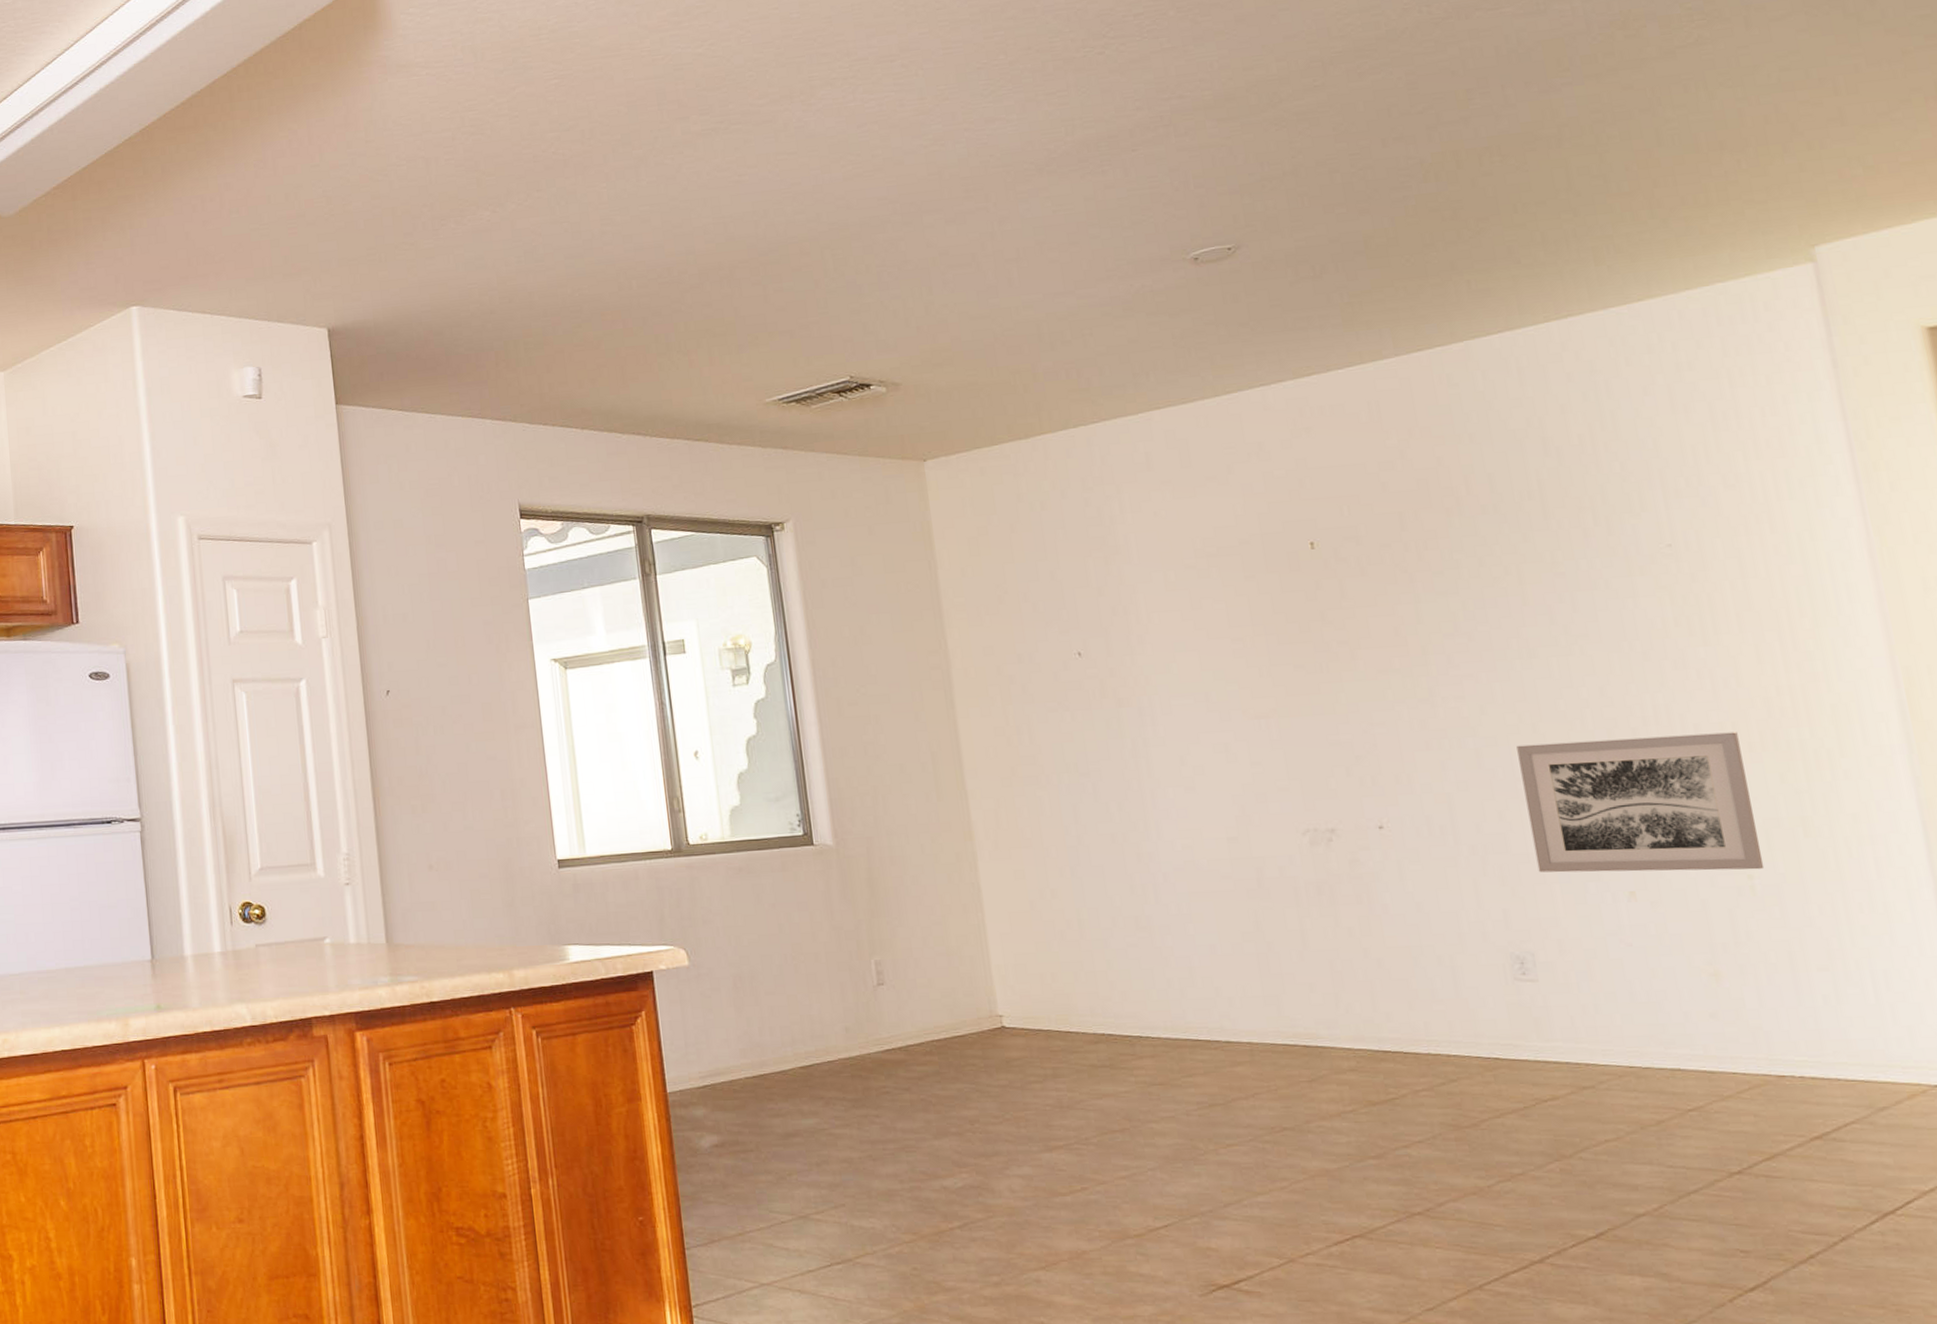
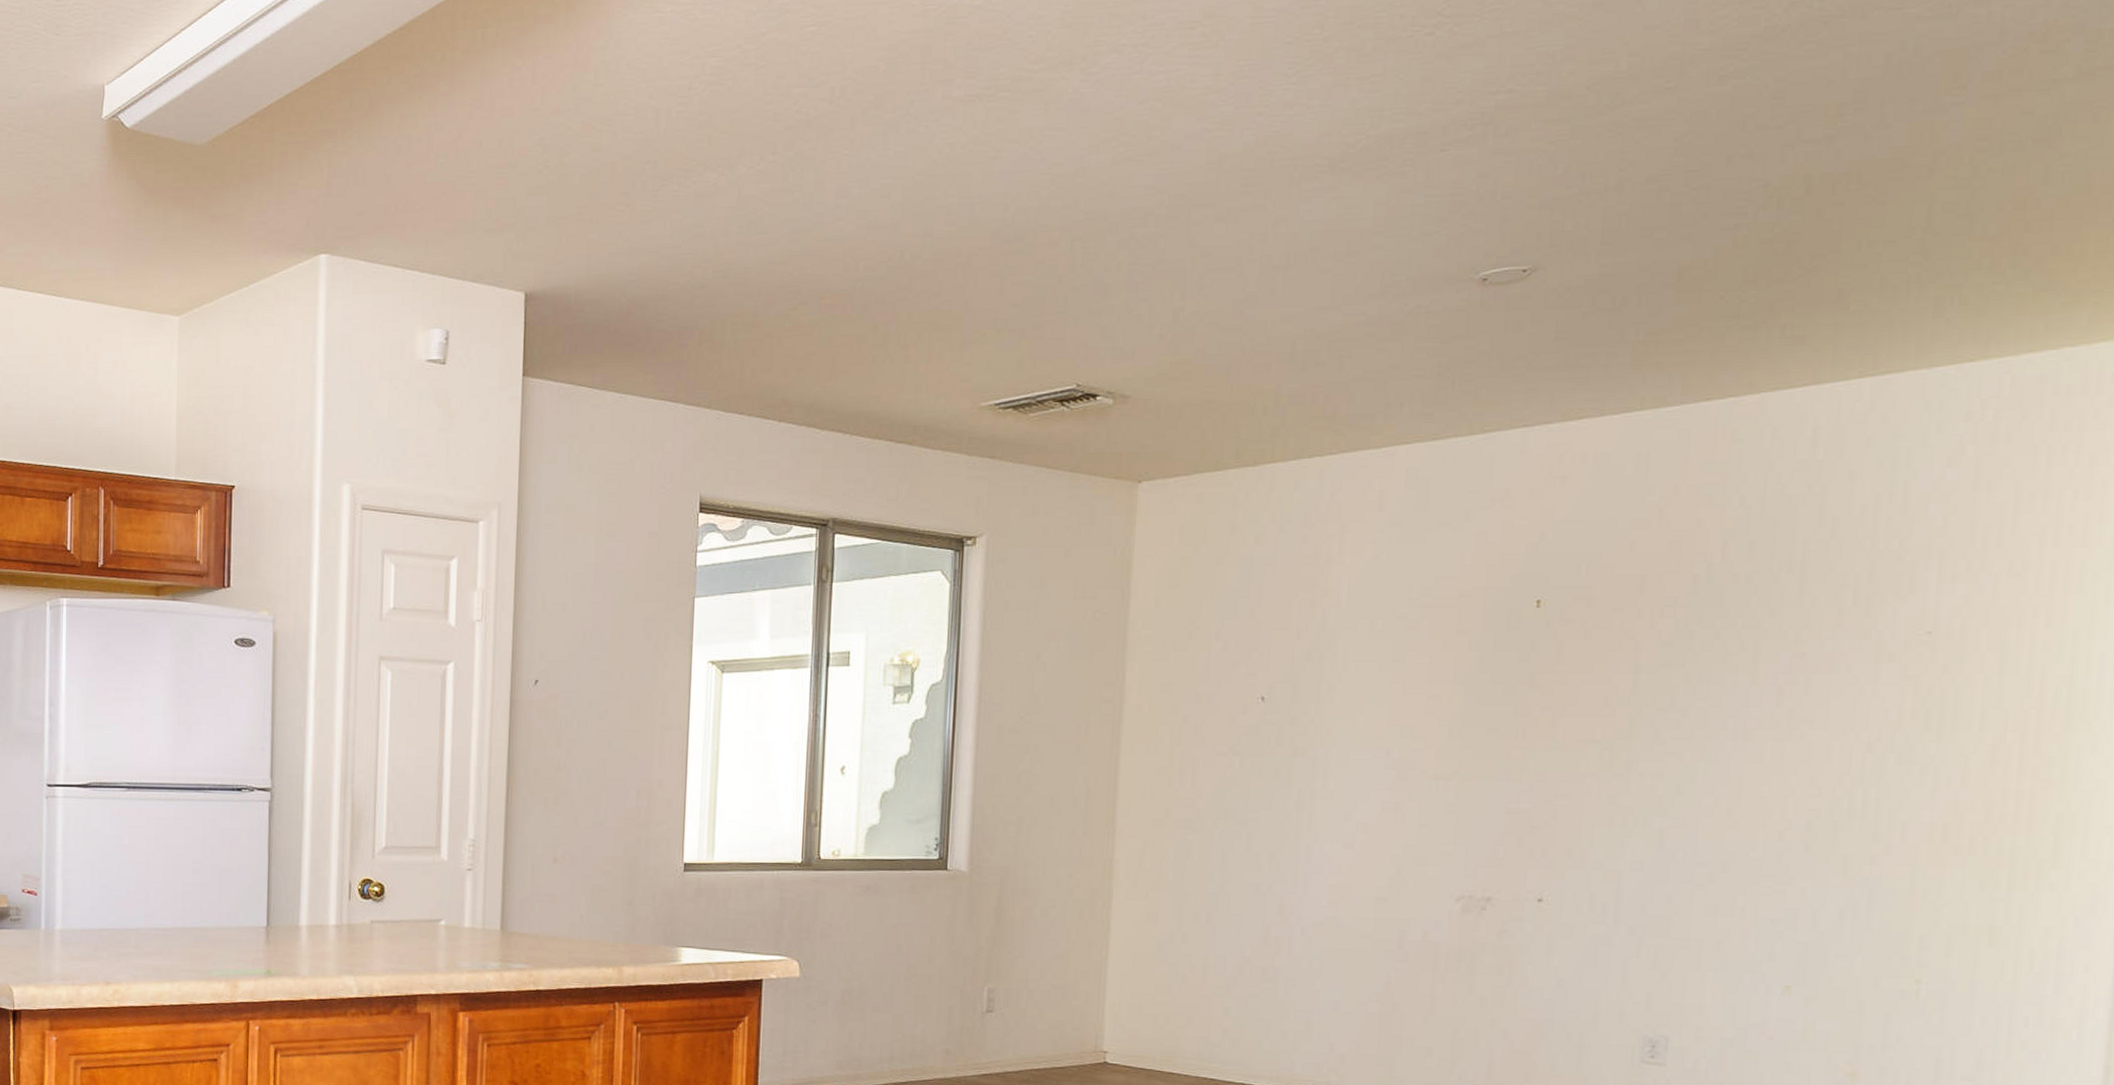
wall art: present [1516,732,1765,873] -> none [1695,829,1947,975]

